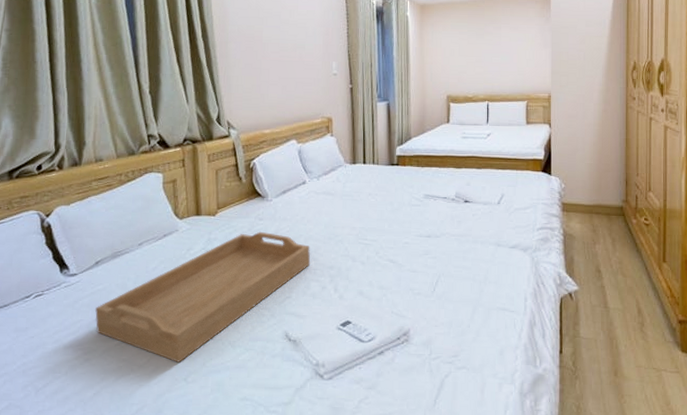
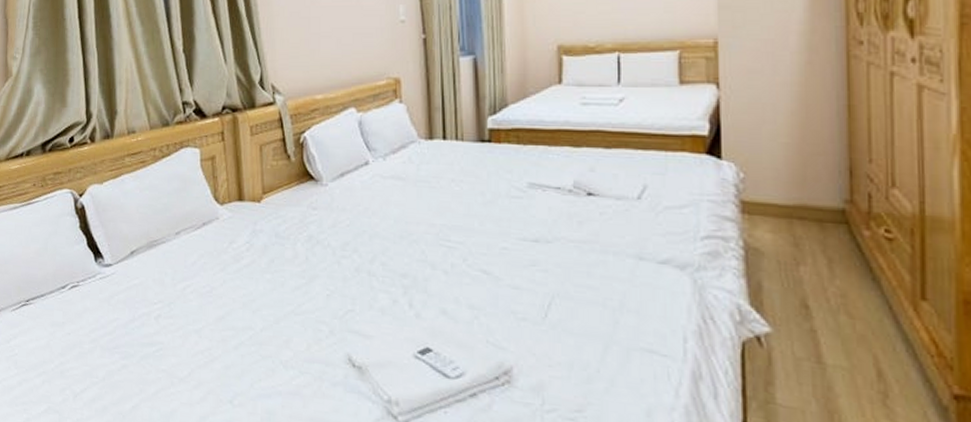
serving tray: present [95,231,311,363] -> none [132,224,378,380]

